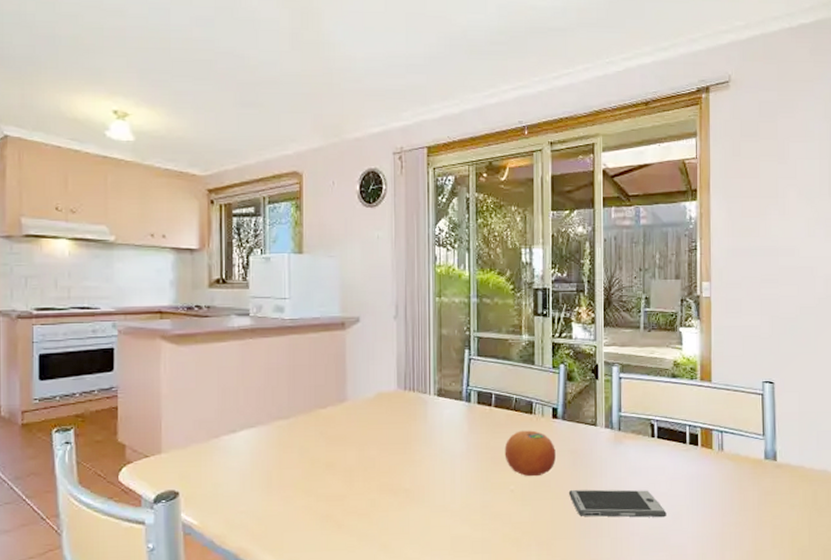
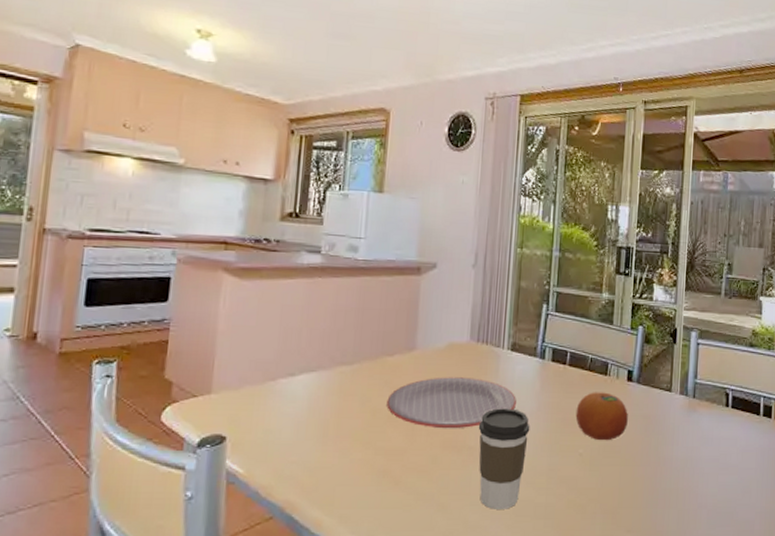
plate: none [324,424,447,474] -> present [387,377,517,429]
coffee cup: none [413,451,462,547] -> present [479,408,530,511]
smartphone: present [568,489,667,518] -> none [638,456,736,491]

